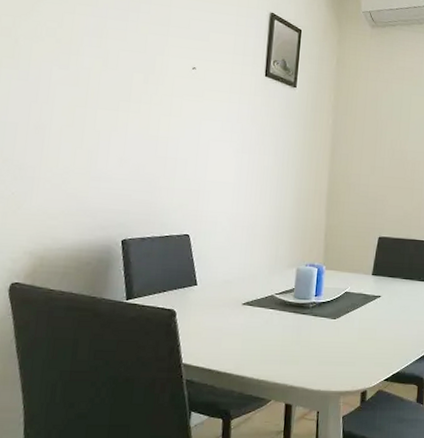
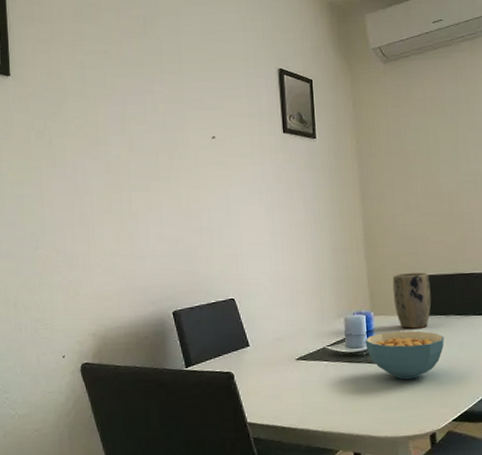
cereal bowl: none [313,287,388,336] -> present [365,330,445,380]
plant pot: none [346,231,384,287] -> present [392,272,431,329]

